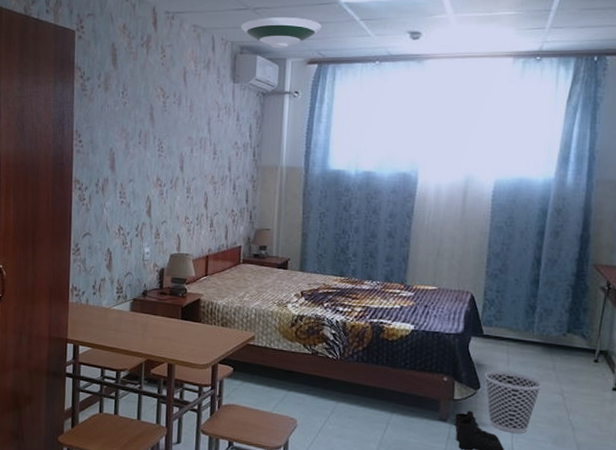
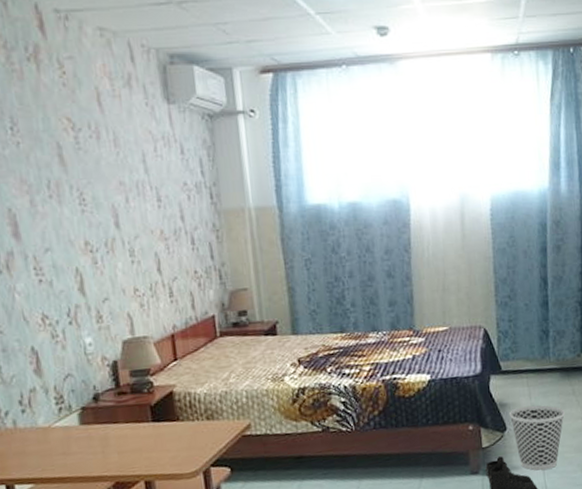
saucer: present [241,17,322,49] -> none [164,13,270,55]

